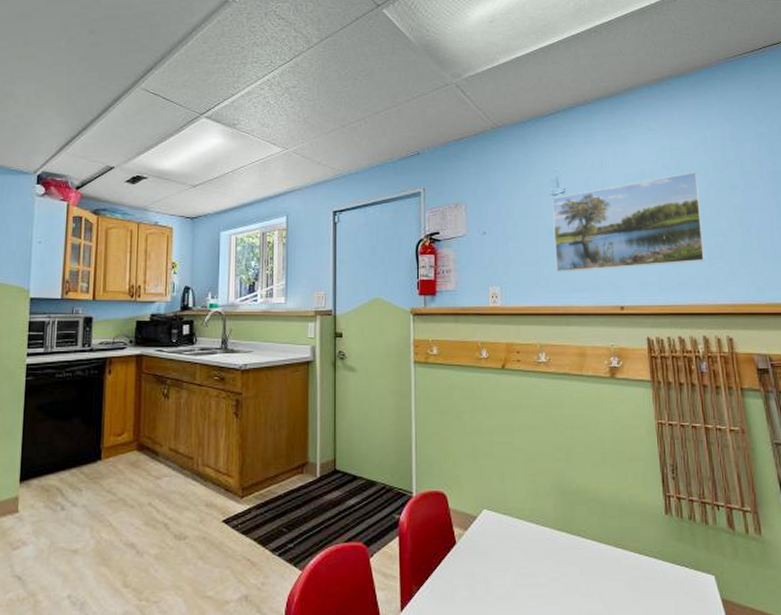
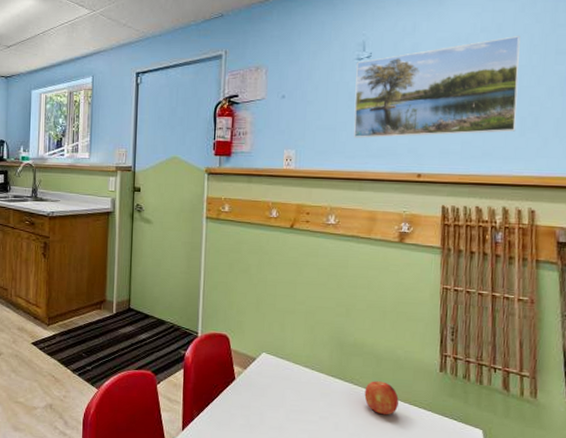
fruit: none [593,531,629,569] -> present [364,381,399,415]

